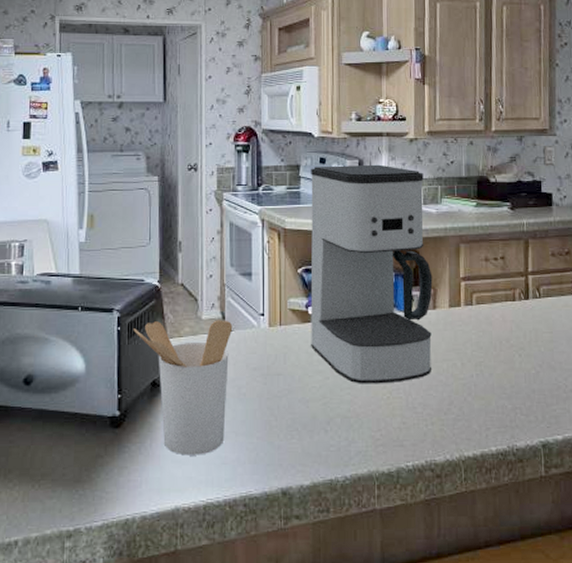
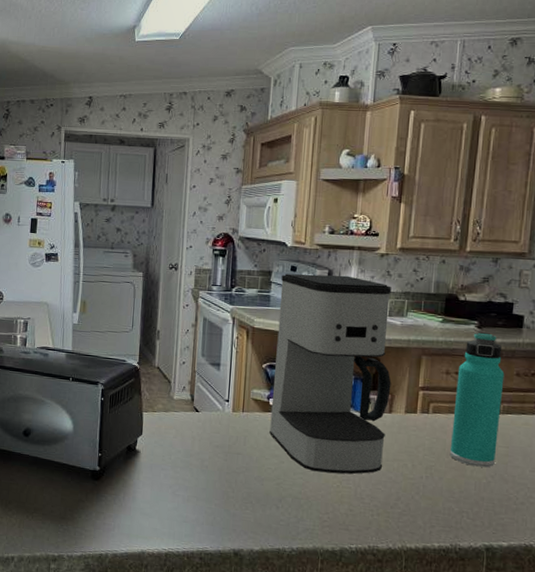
utensil holder: present [133,320,233,456] -> none [114,396,200,512]
thermos bottle: none [496,214,542,357] -> present [449,332,505,468]

